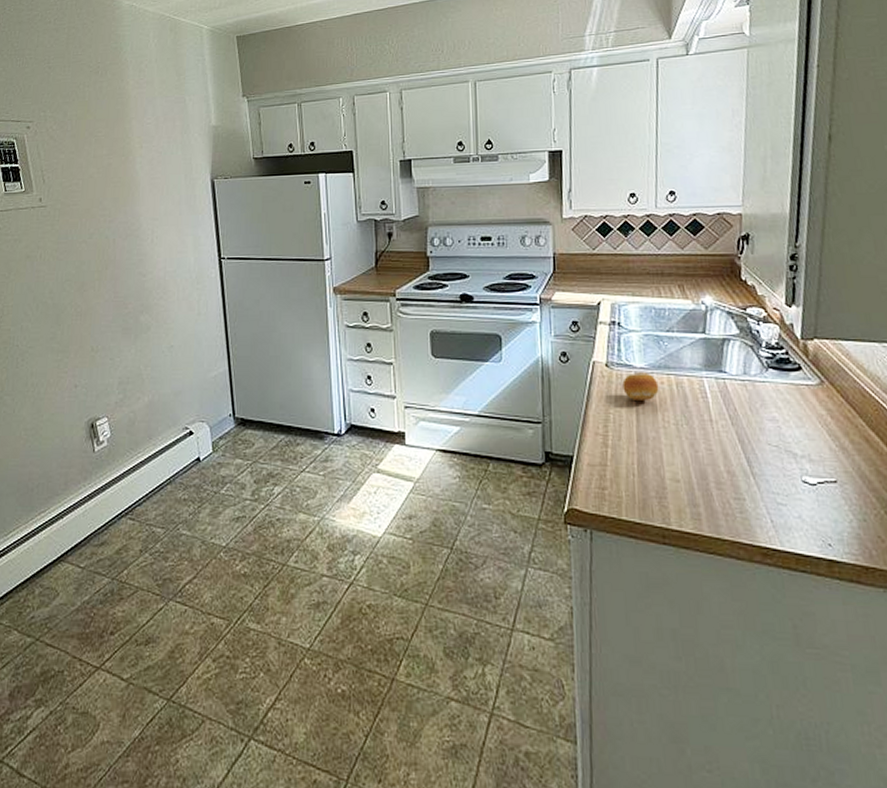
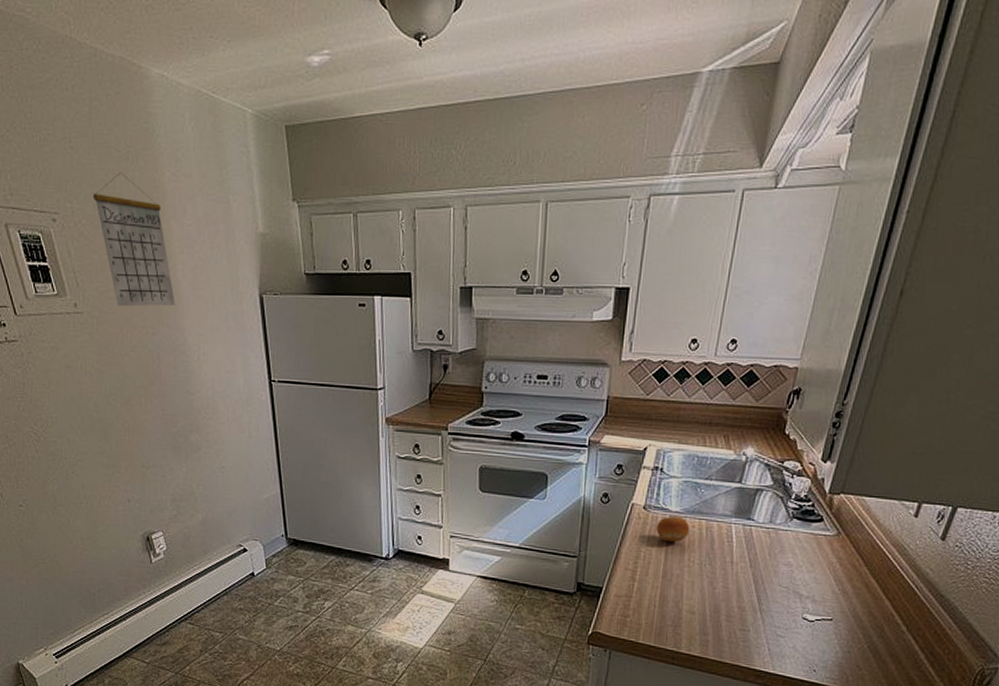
calendar: none [65,84,133,199] -> present [93,172,175,307]

